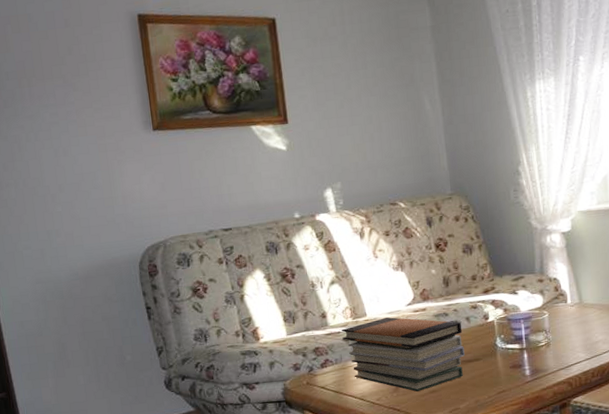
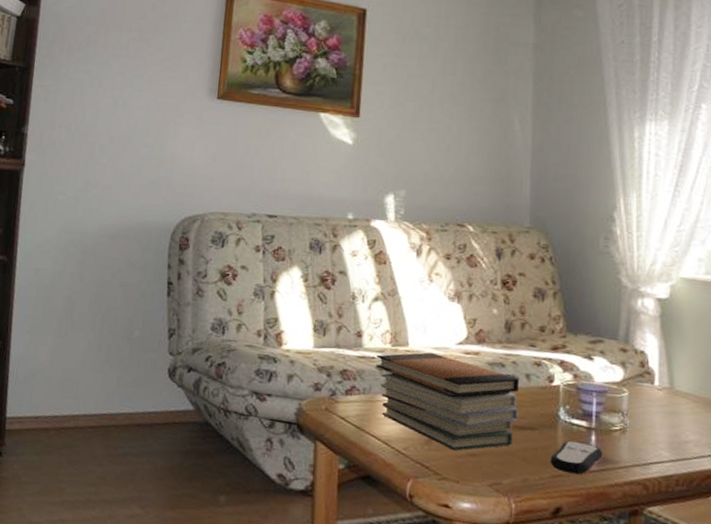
remote control: none [494,361,535,388] -> present [550,440,603,475]

